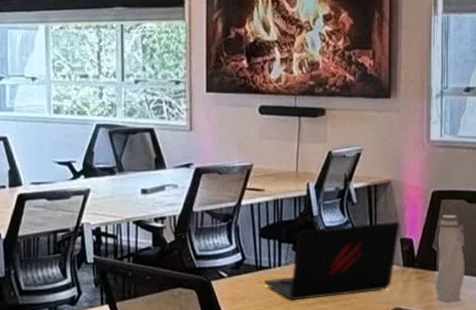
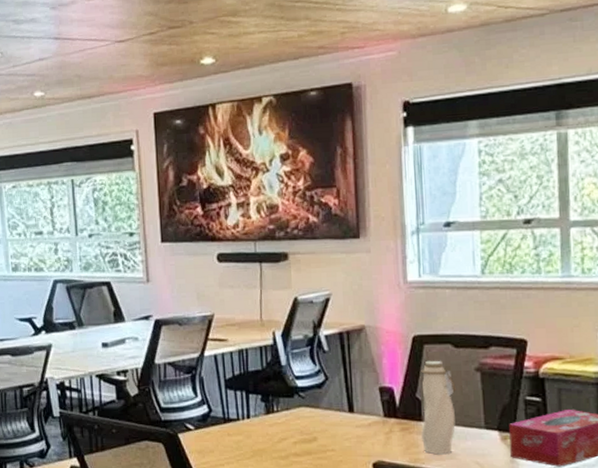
laptop: present [263,221,400,301] -> none [232,369,378,453]

